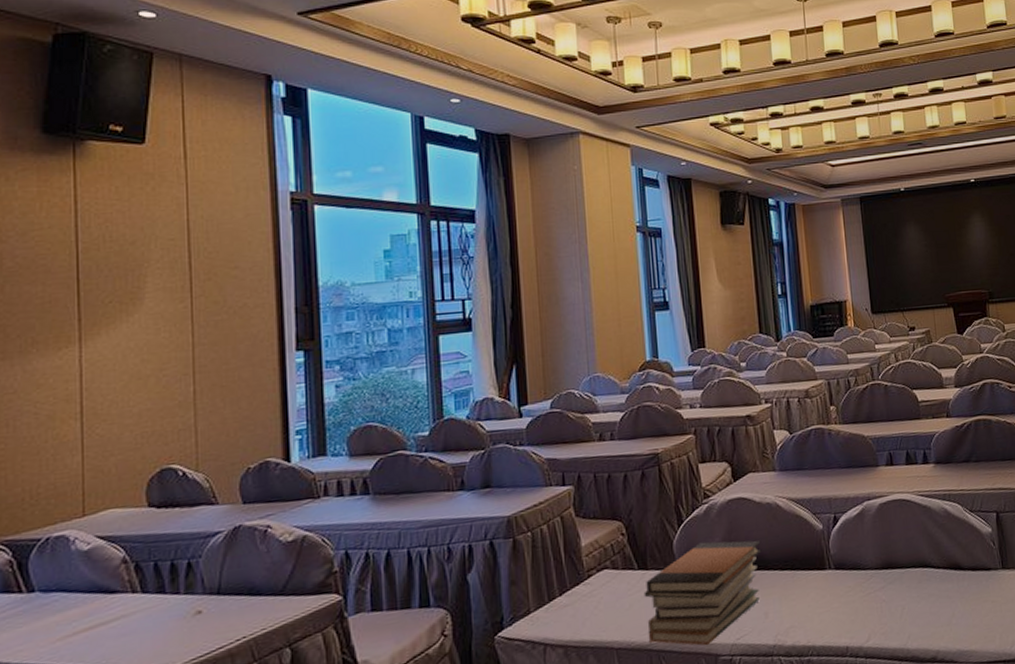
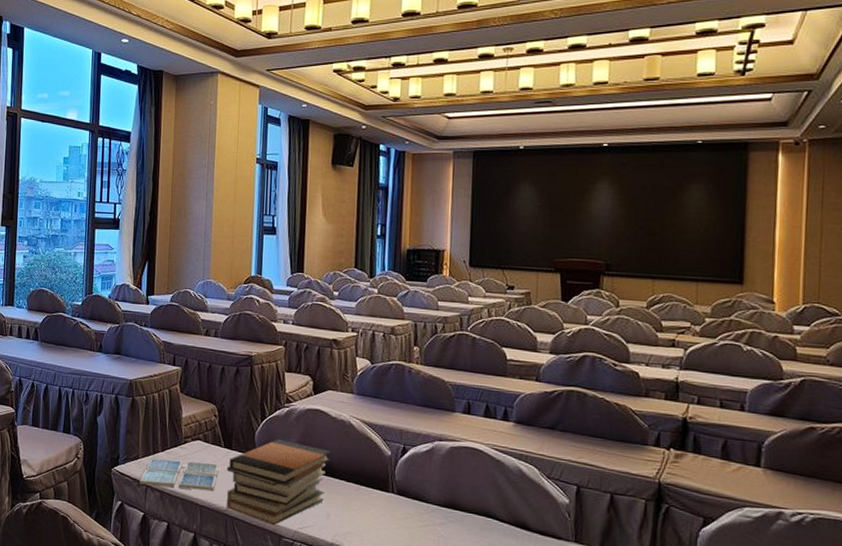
drink coaster: none [535,591,635,646] -> present [140,458,219,491]

